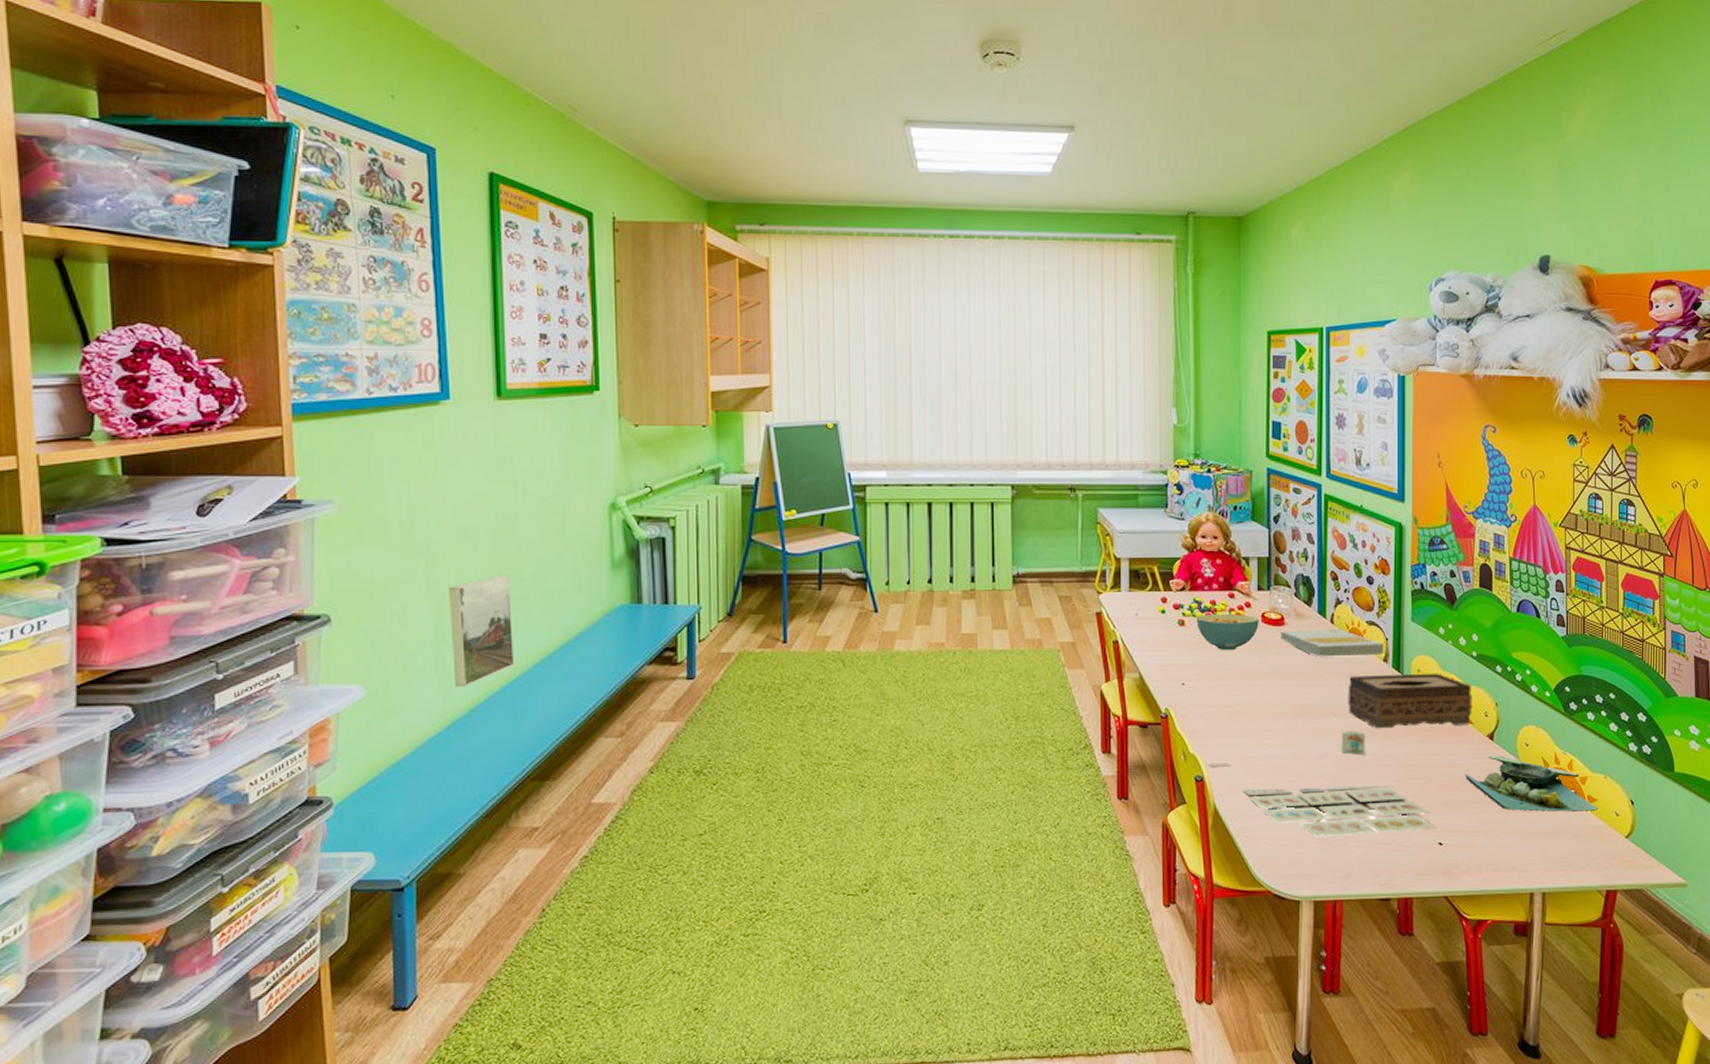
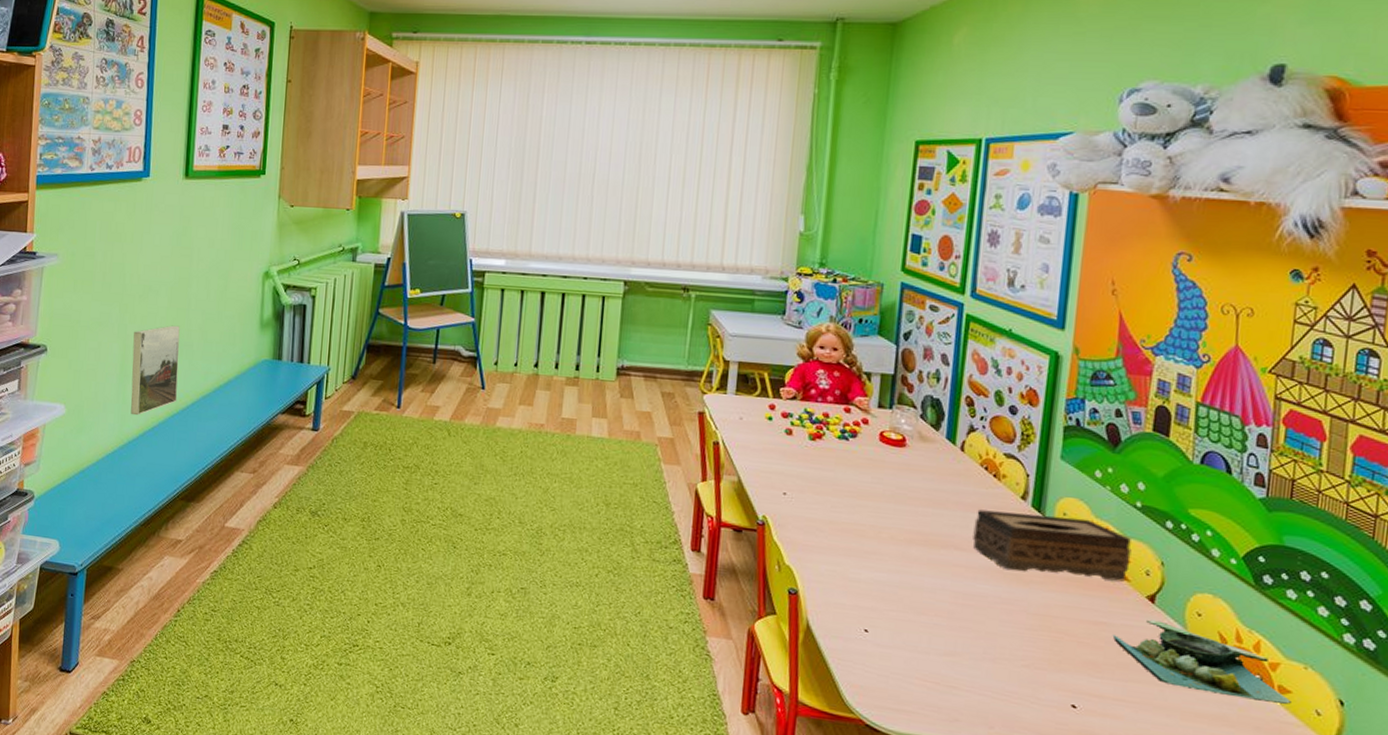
cereal bowl: present [1196,613,1259,651] -> none [805,426,877,467]
board game: present [1207,730,1437,837] -> none [804,565,1071,689]
book: present [1281,629,1384,657] -> none [900,452,1023,492]

